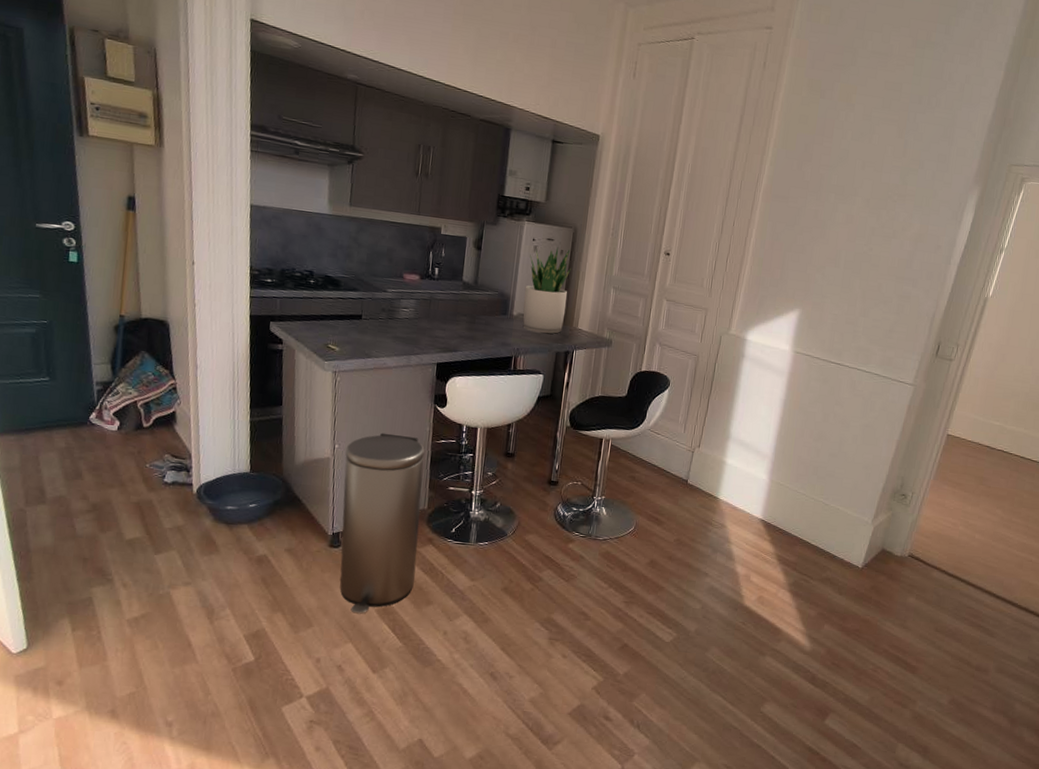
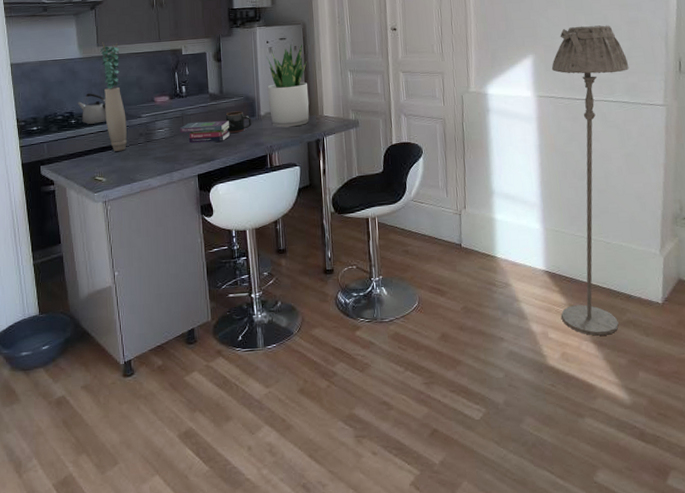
kettle: none [319,254,351,289] -> present [77,93,106,125]
pedal bin: present [340,432,425,614] -> none [125,251,211,443]
vase: none [347,202,374,323] -> present [100,42,127,151]
books: none [425,307,479,334] -> present [179,120,230,144]
mug: none [475,305,502,328] -> present [225,111,251,133]
floor lamp: none [766,288,890,588] -> present [551,25,629,336]

